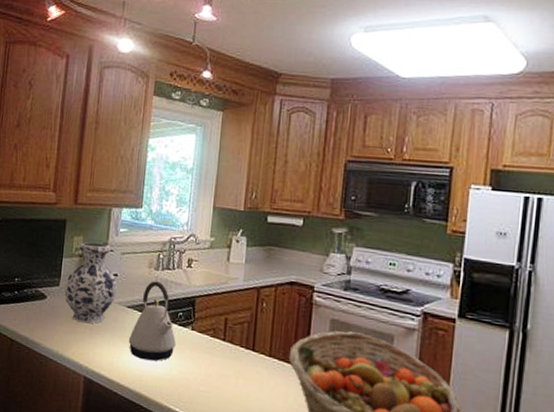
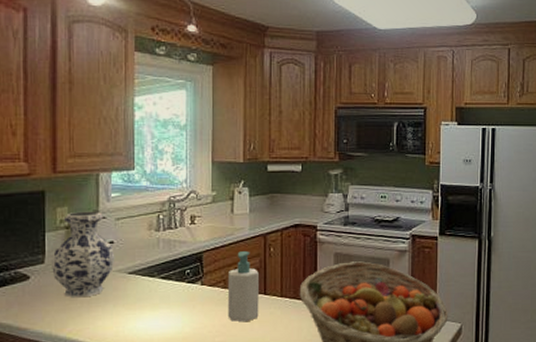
kettle: present [128,281,176,361] -> none [133,242,186,324]
soap bottle: none [214,302,249,377] -> present [227,251,259,322]

